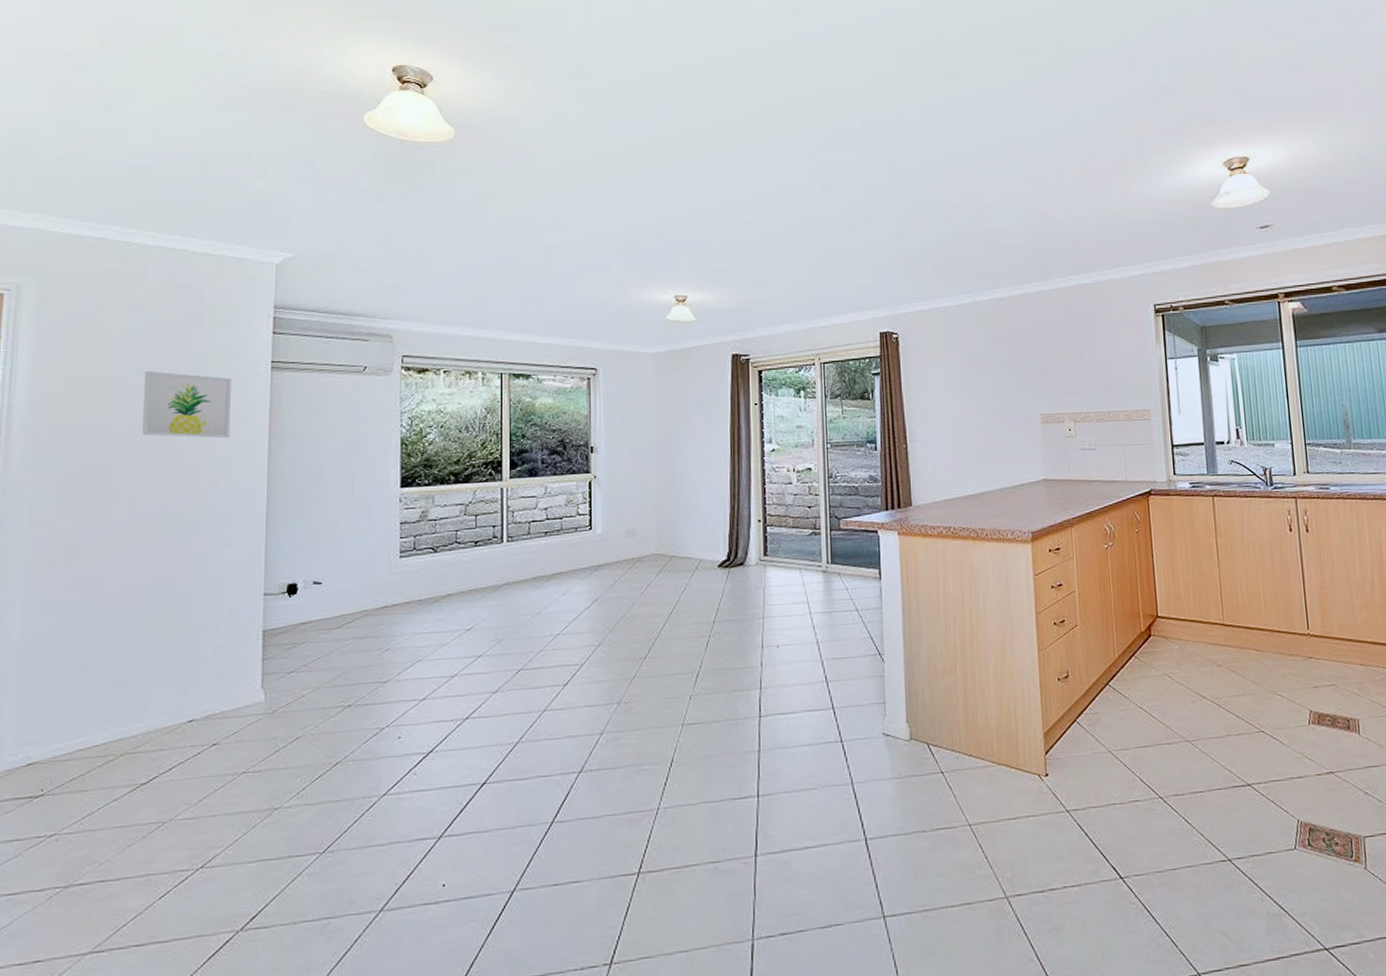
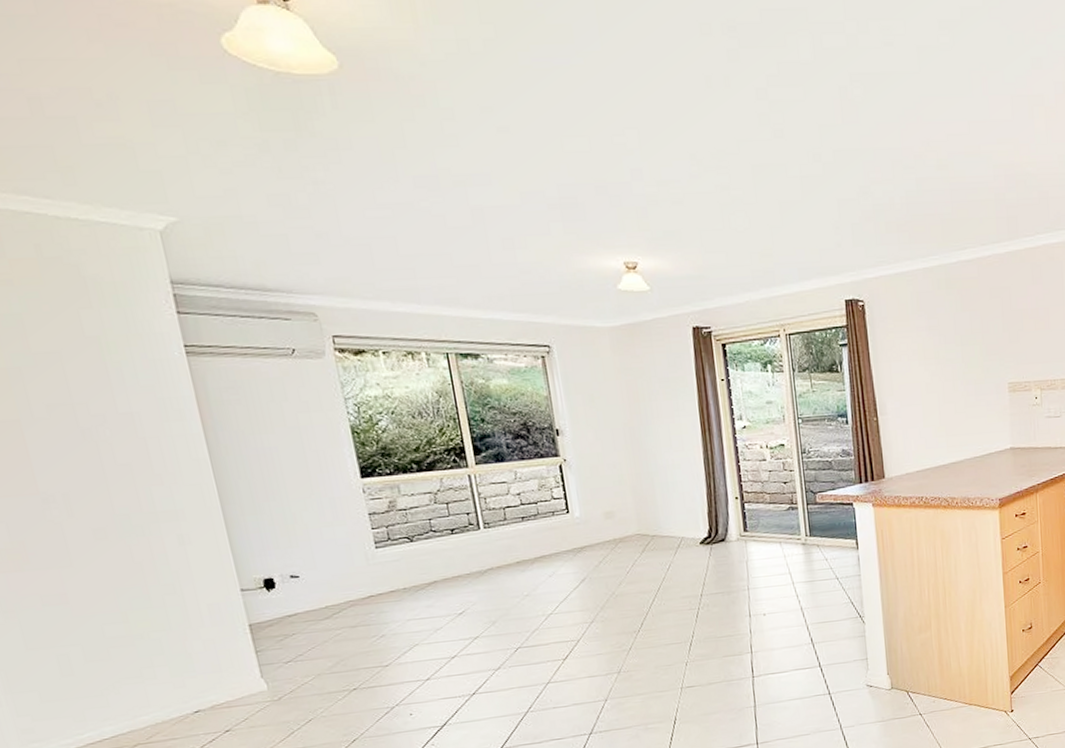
wall art: present [142,371,231,439] -> none [39,359,160,433]

